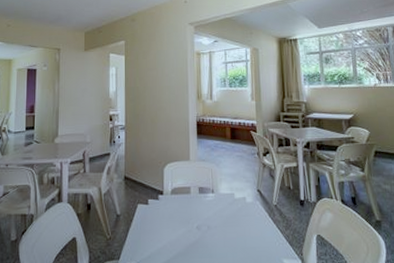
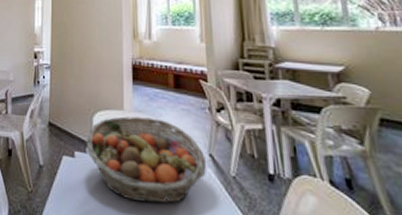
fruit basket: none [158,165,256,234] -> present [86,116,207,204]

